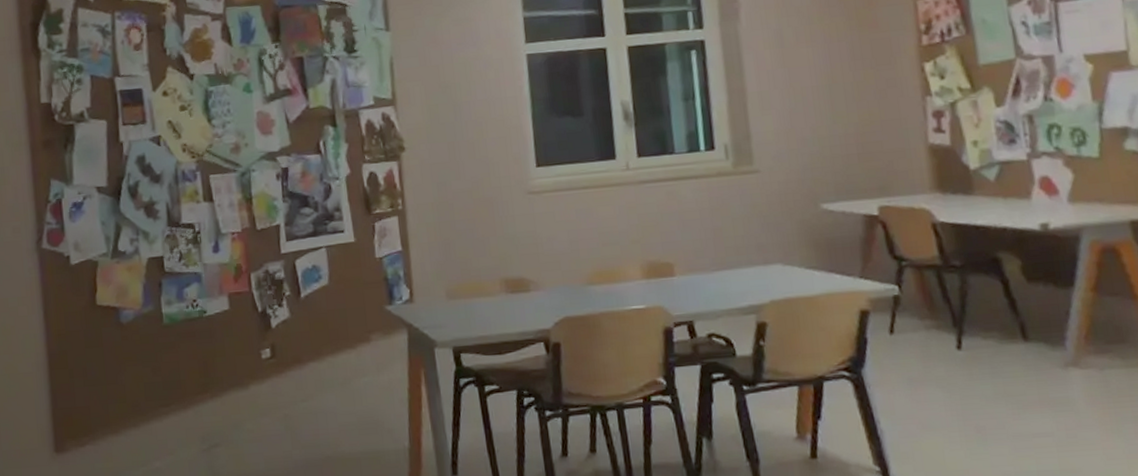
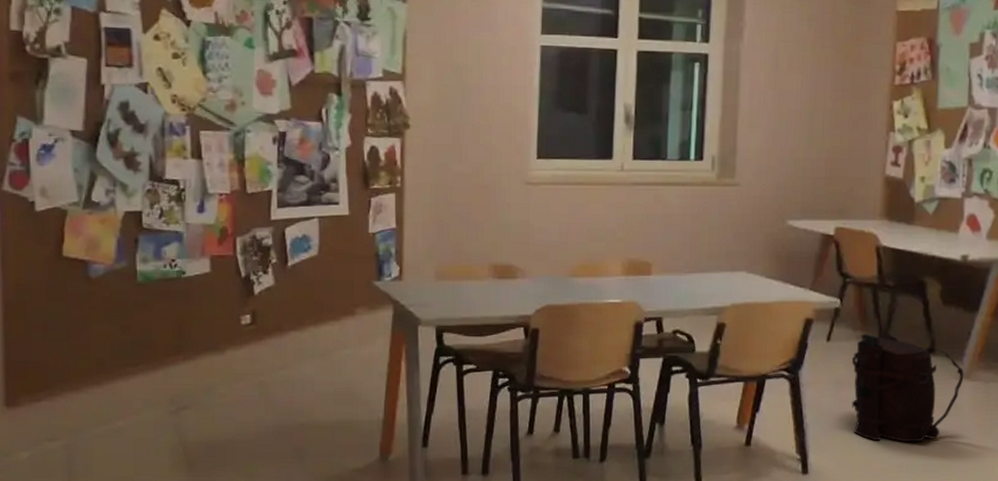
backpack: none [924,319,1071,446] -> present [851,333,964,443]

